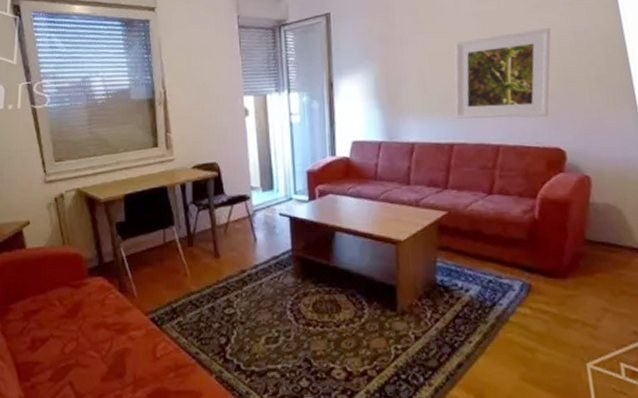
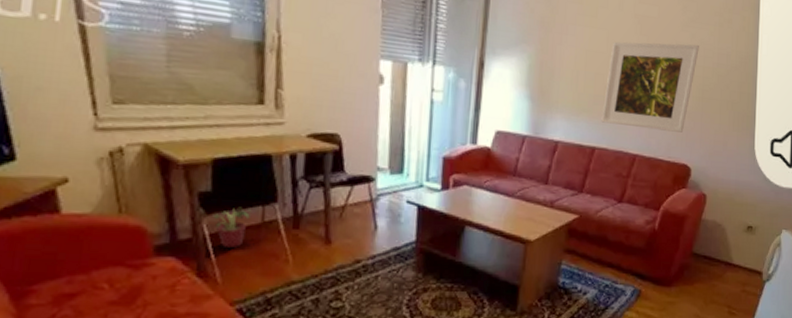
potted plant: none [128,231,155,267] -> present [214,207,251,249]

